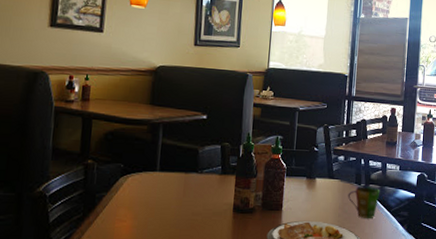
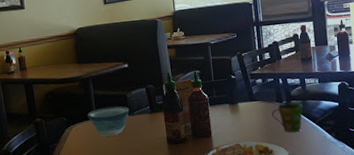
bowl: none [148,159,199,194] -> present [87,106,130,137]

